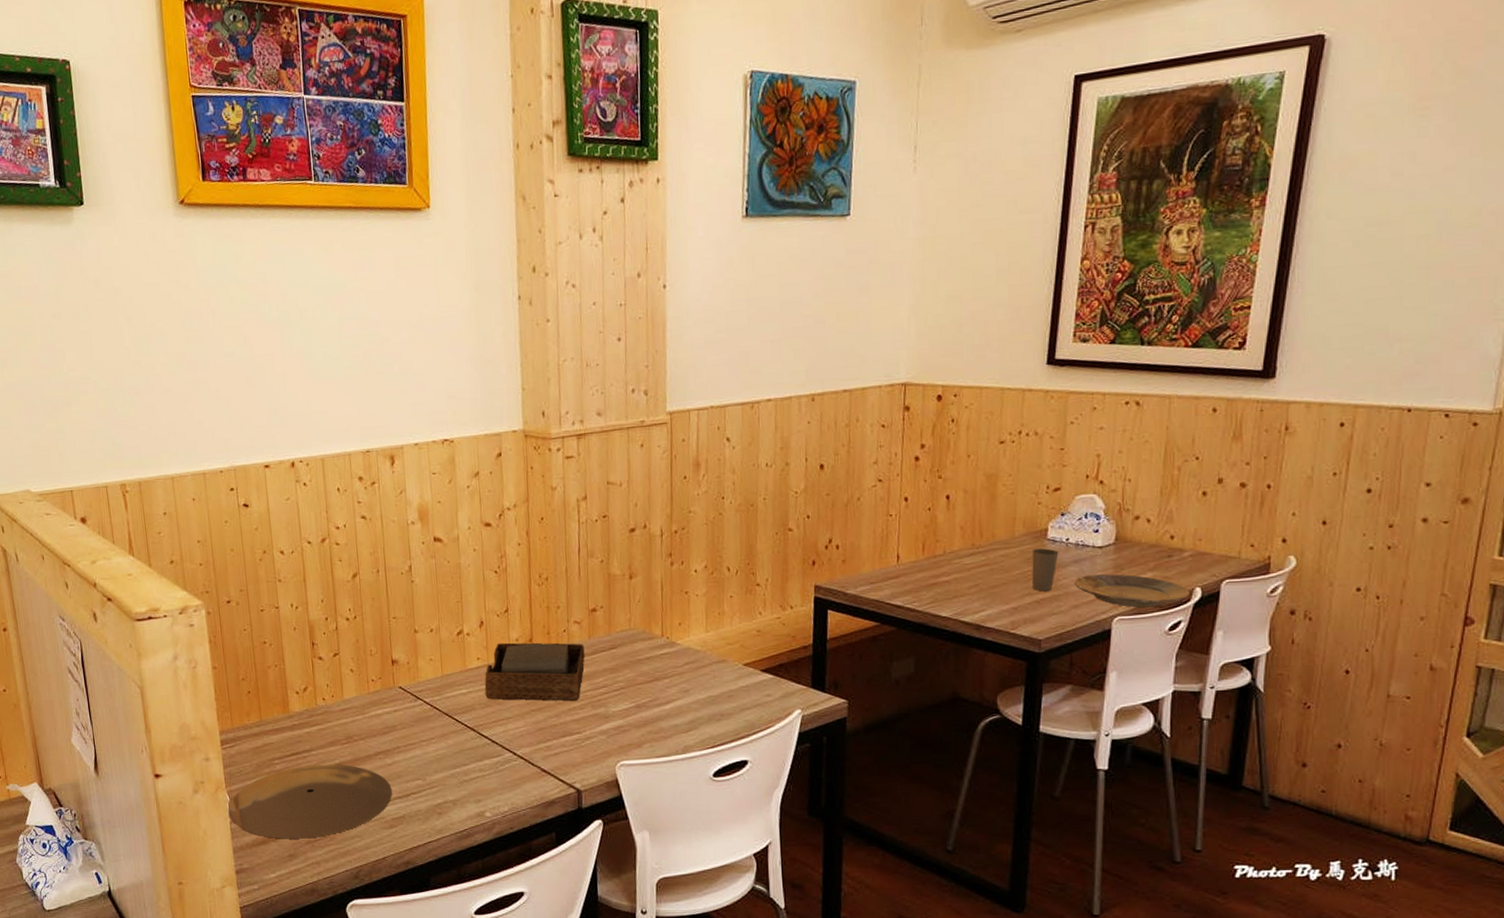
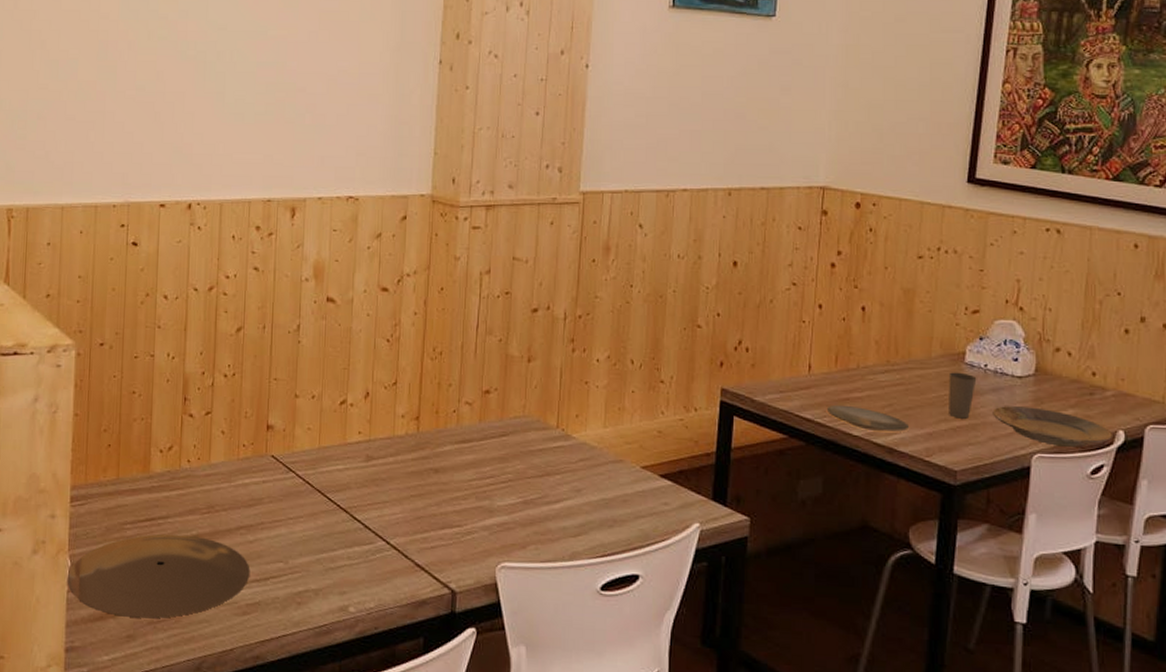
napkin holder: present [484,642,585,702] -> none [363,417,474,490]
plate: none [915,589,996,612] -> present [826,404,910,432]

